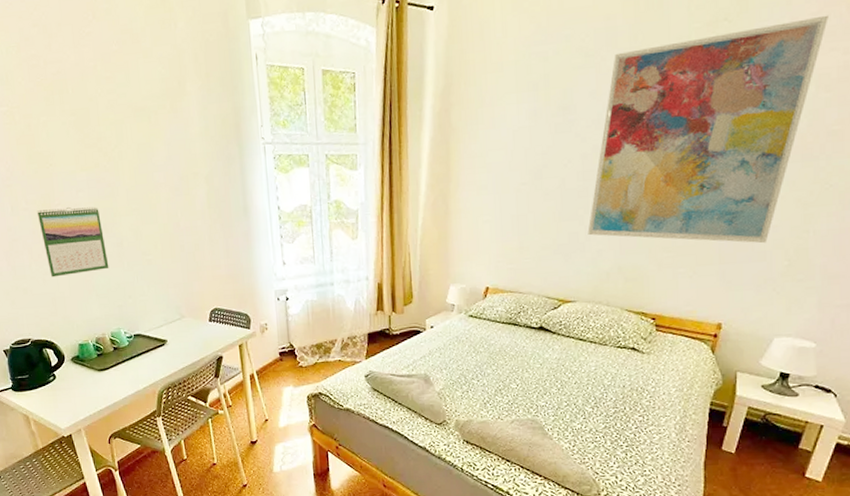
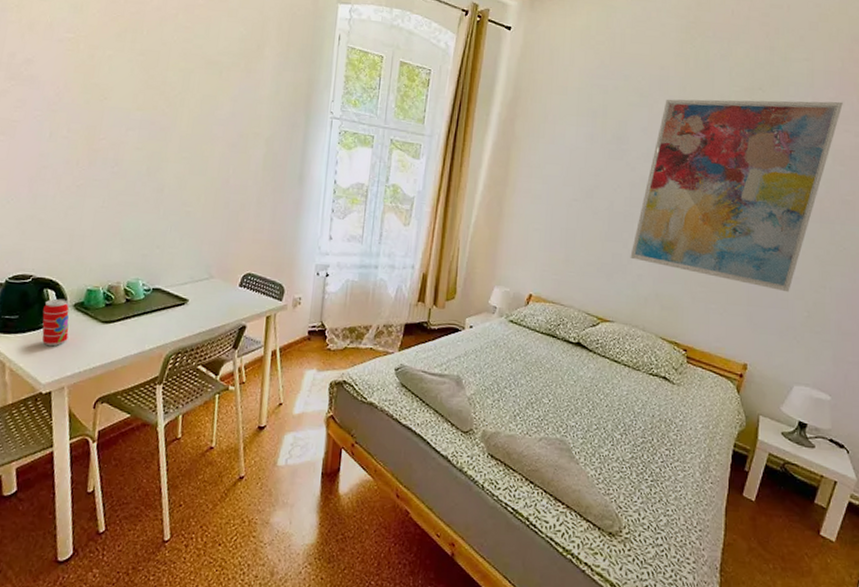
calendar: present [36,206,109,278] -> none [74,141,146,214]
beverage can: none [47,355,74,397] -> present [42,298,70,347]

